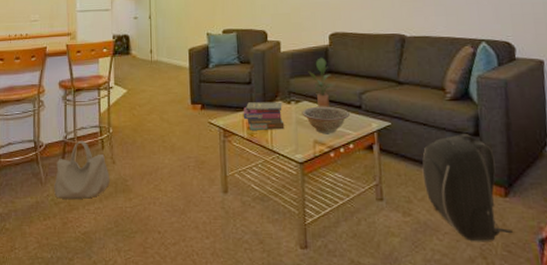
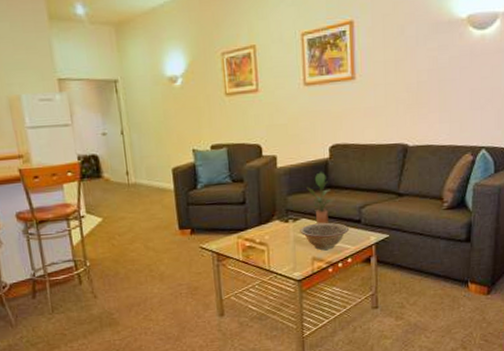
handbag: present [53,140,110,199] -> none [26,276,93,339]
books: present [243,102,285,130] -> none [237,221,282,252]
backpack: present [421,134,513,241] -> none [416,240,490,335]

